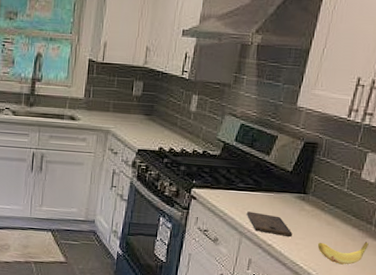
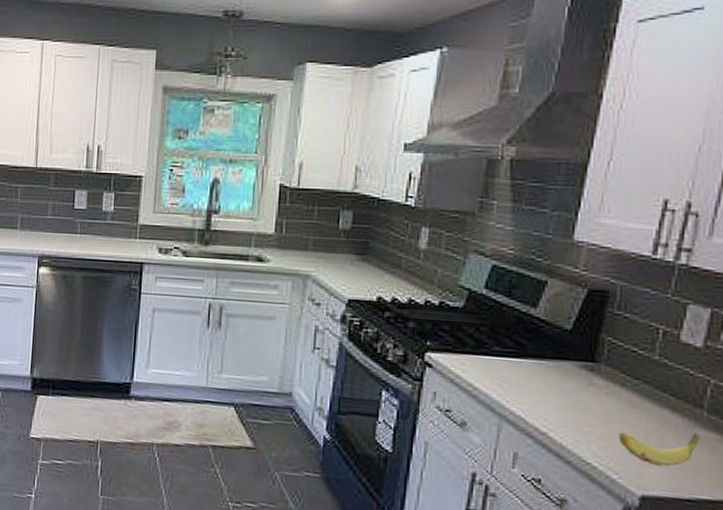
cutting board: present [247,211,292,238] -> none [508,385,578,424]

